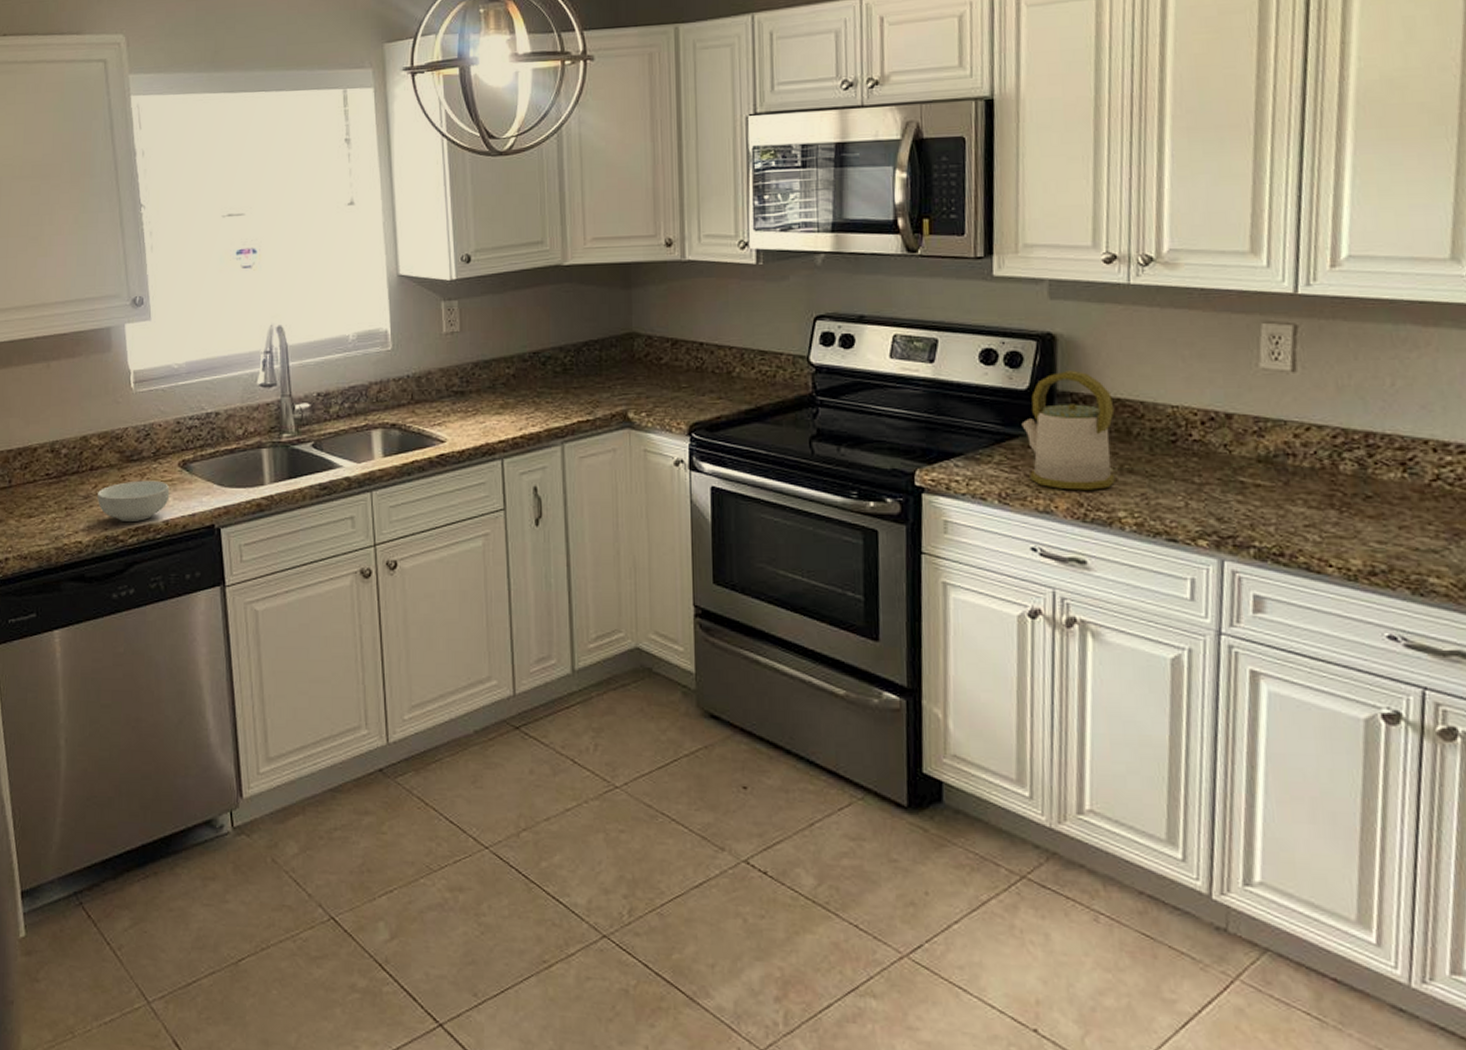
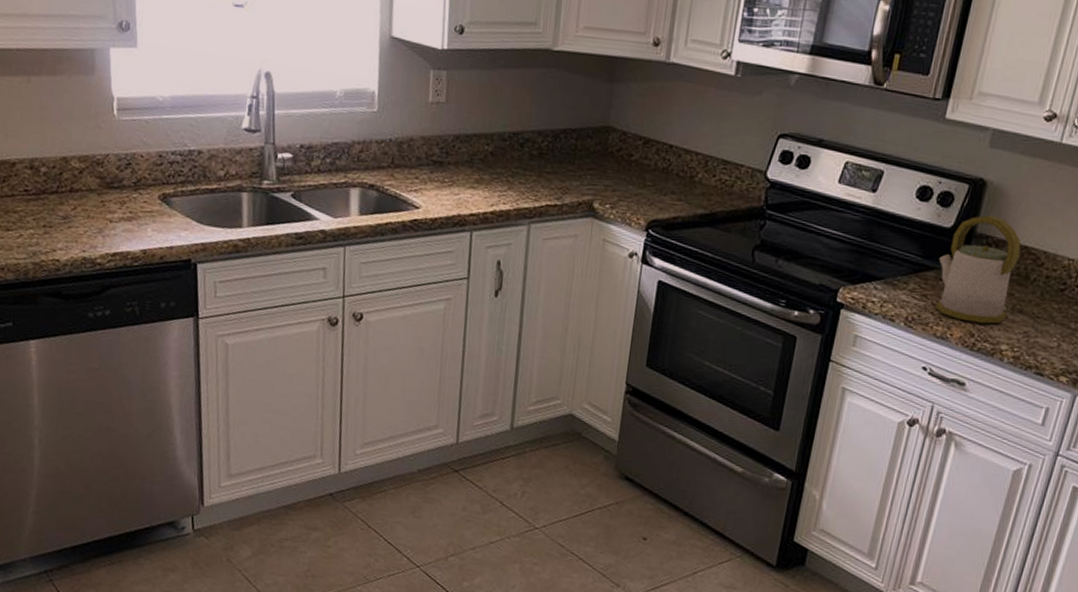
cereal bowl: present [96,480,170,521] -> none [75,207,149,248]

